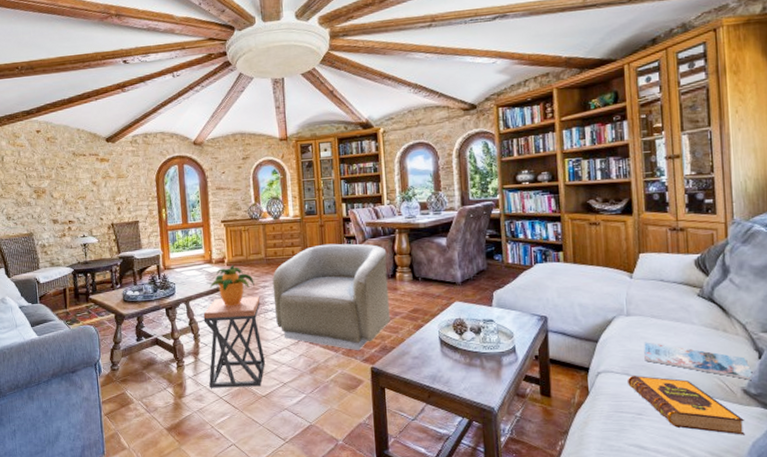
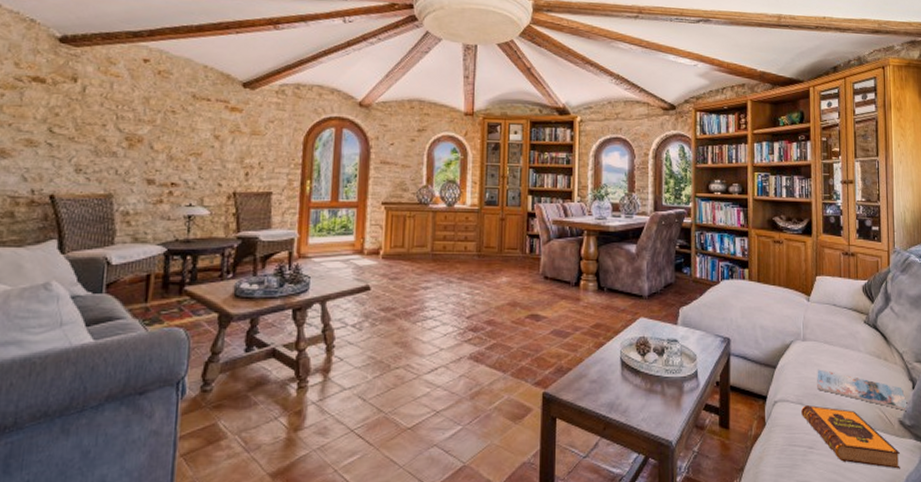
stool: present [203,296,265,388] -> none [339,300,419,418]
potted plant: present [209,265,254,307] -> none [356,259,414,311]
armchair: present [272,243,390,350] -> none [435,241,572,371]

